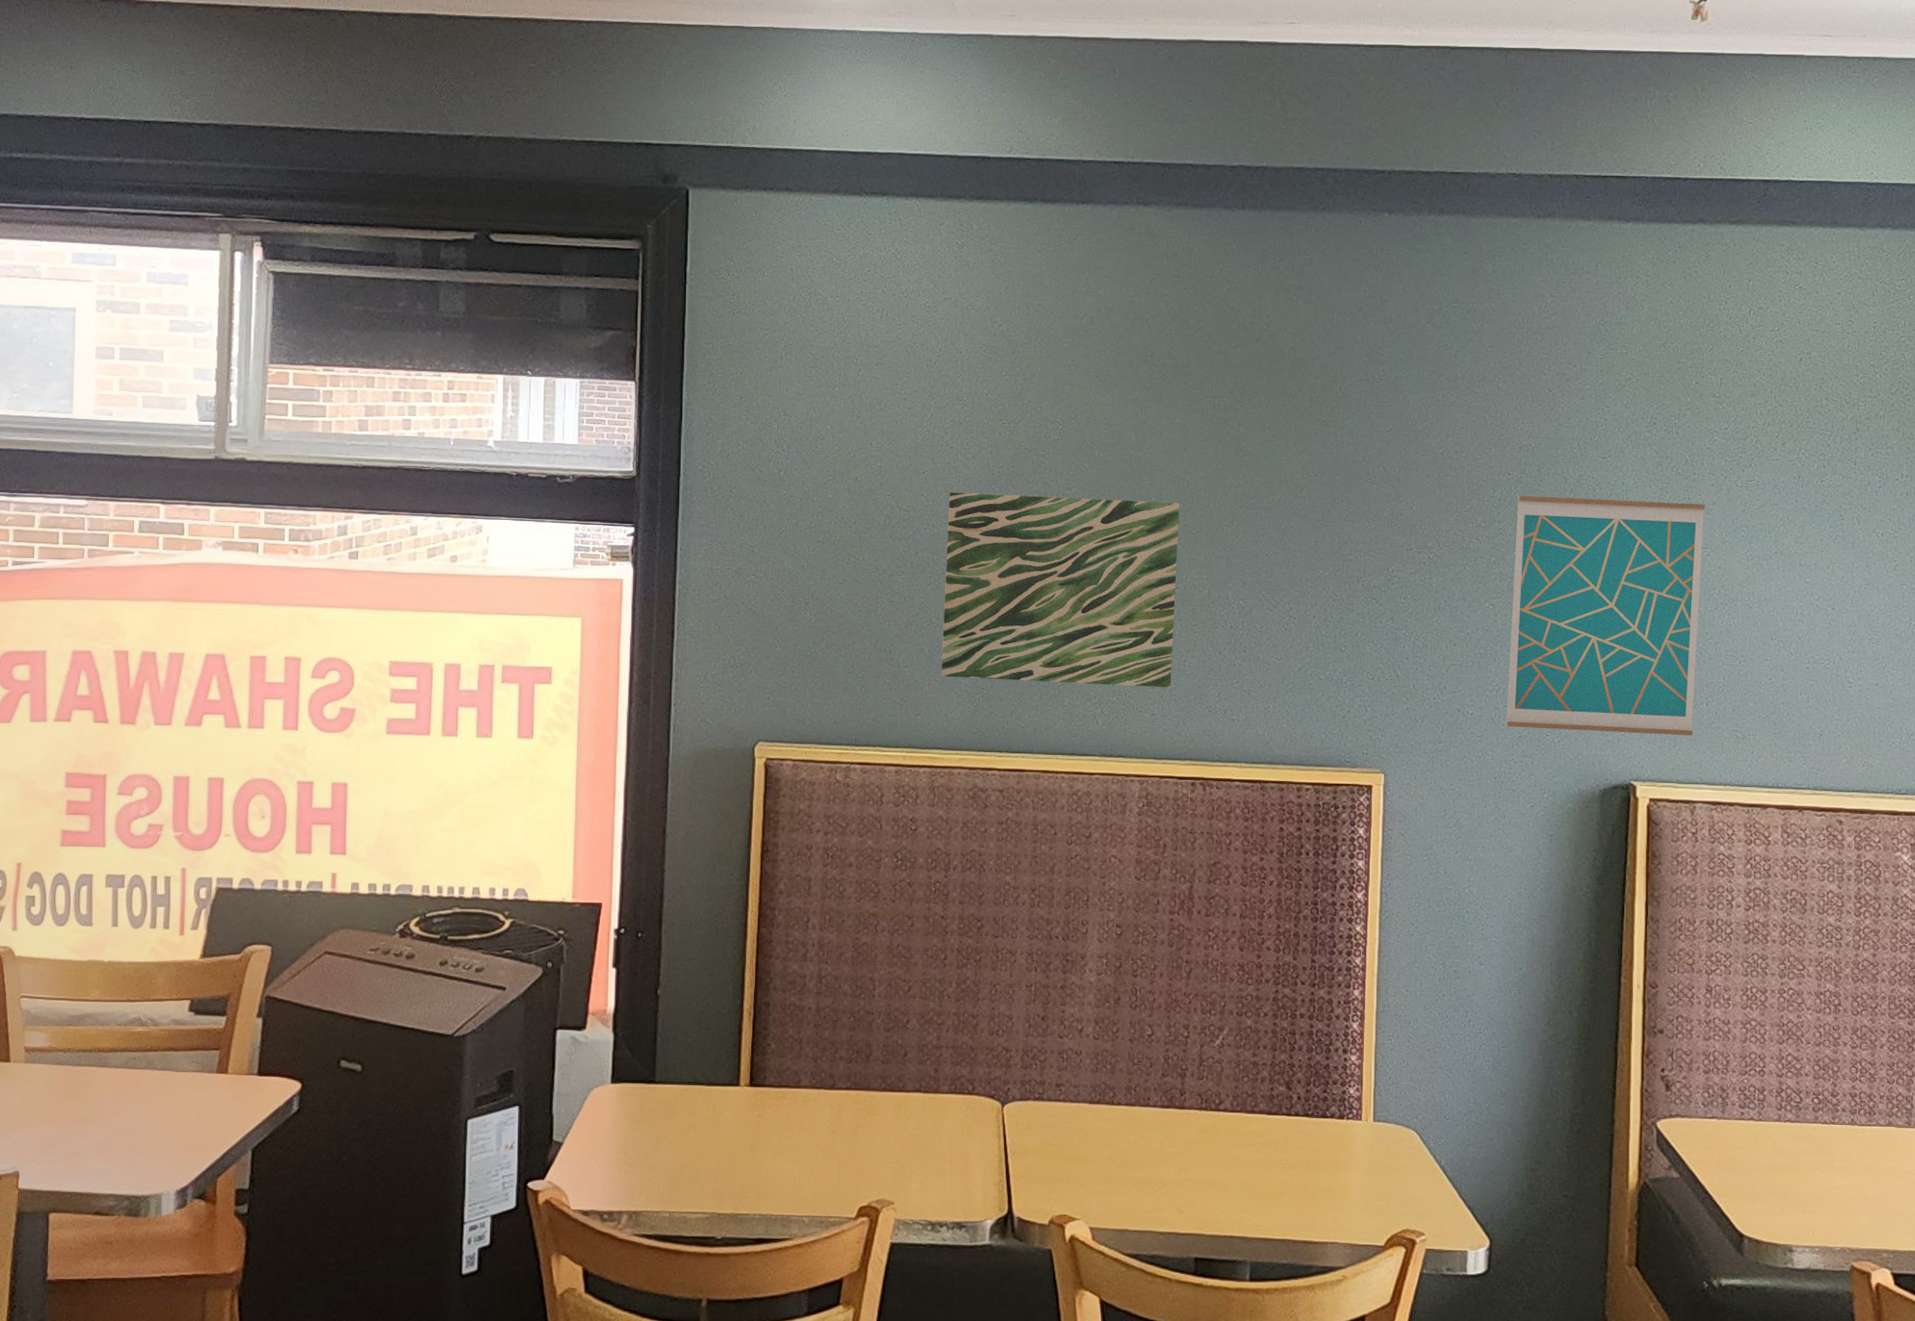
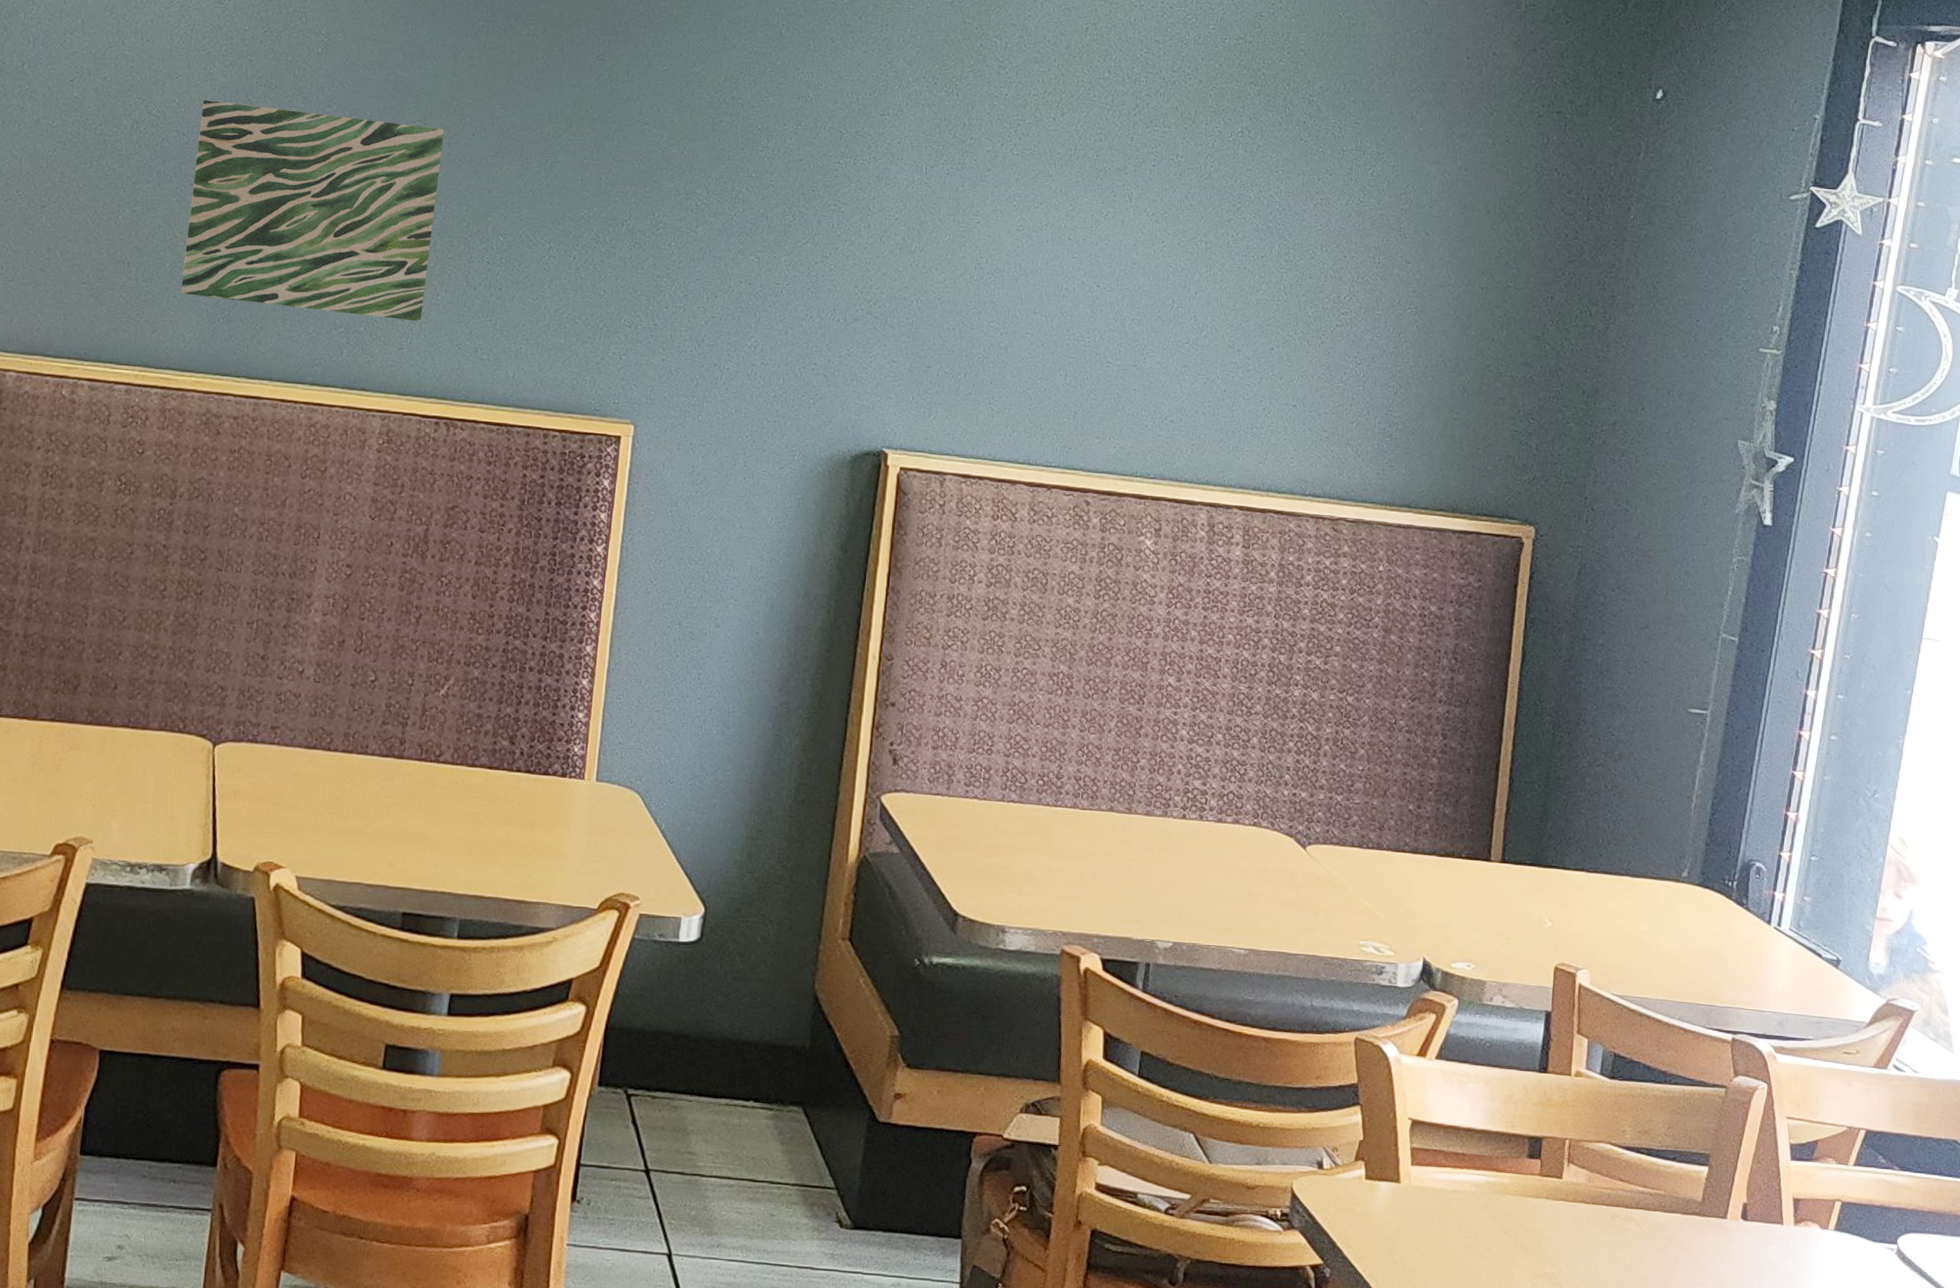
wall art: present [1506,495,1705,736] -> none [761,147,980,406]

